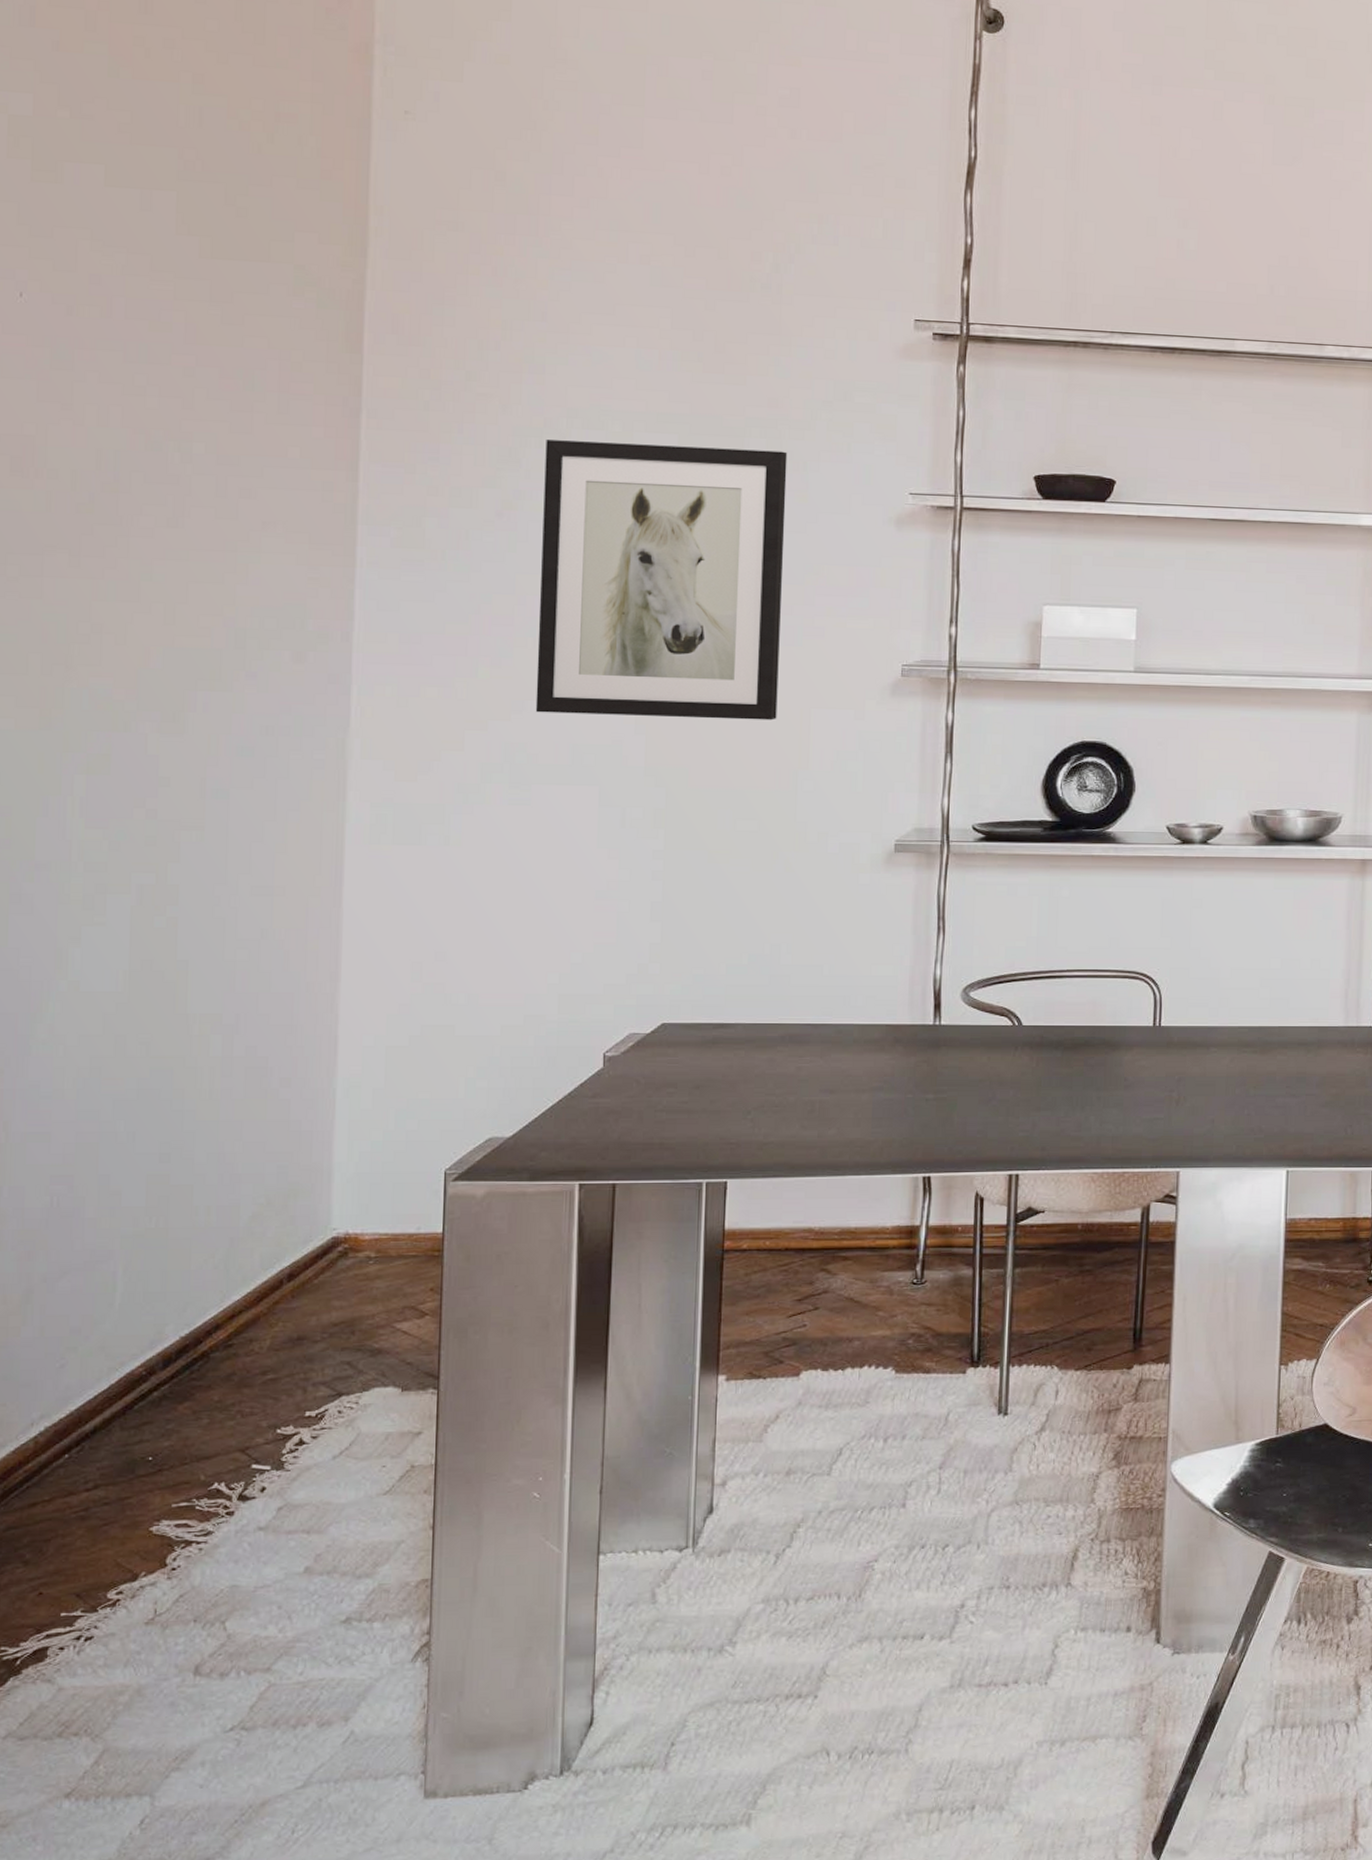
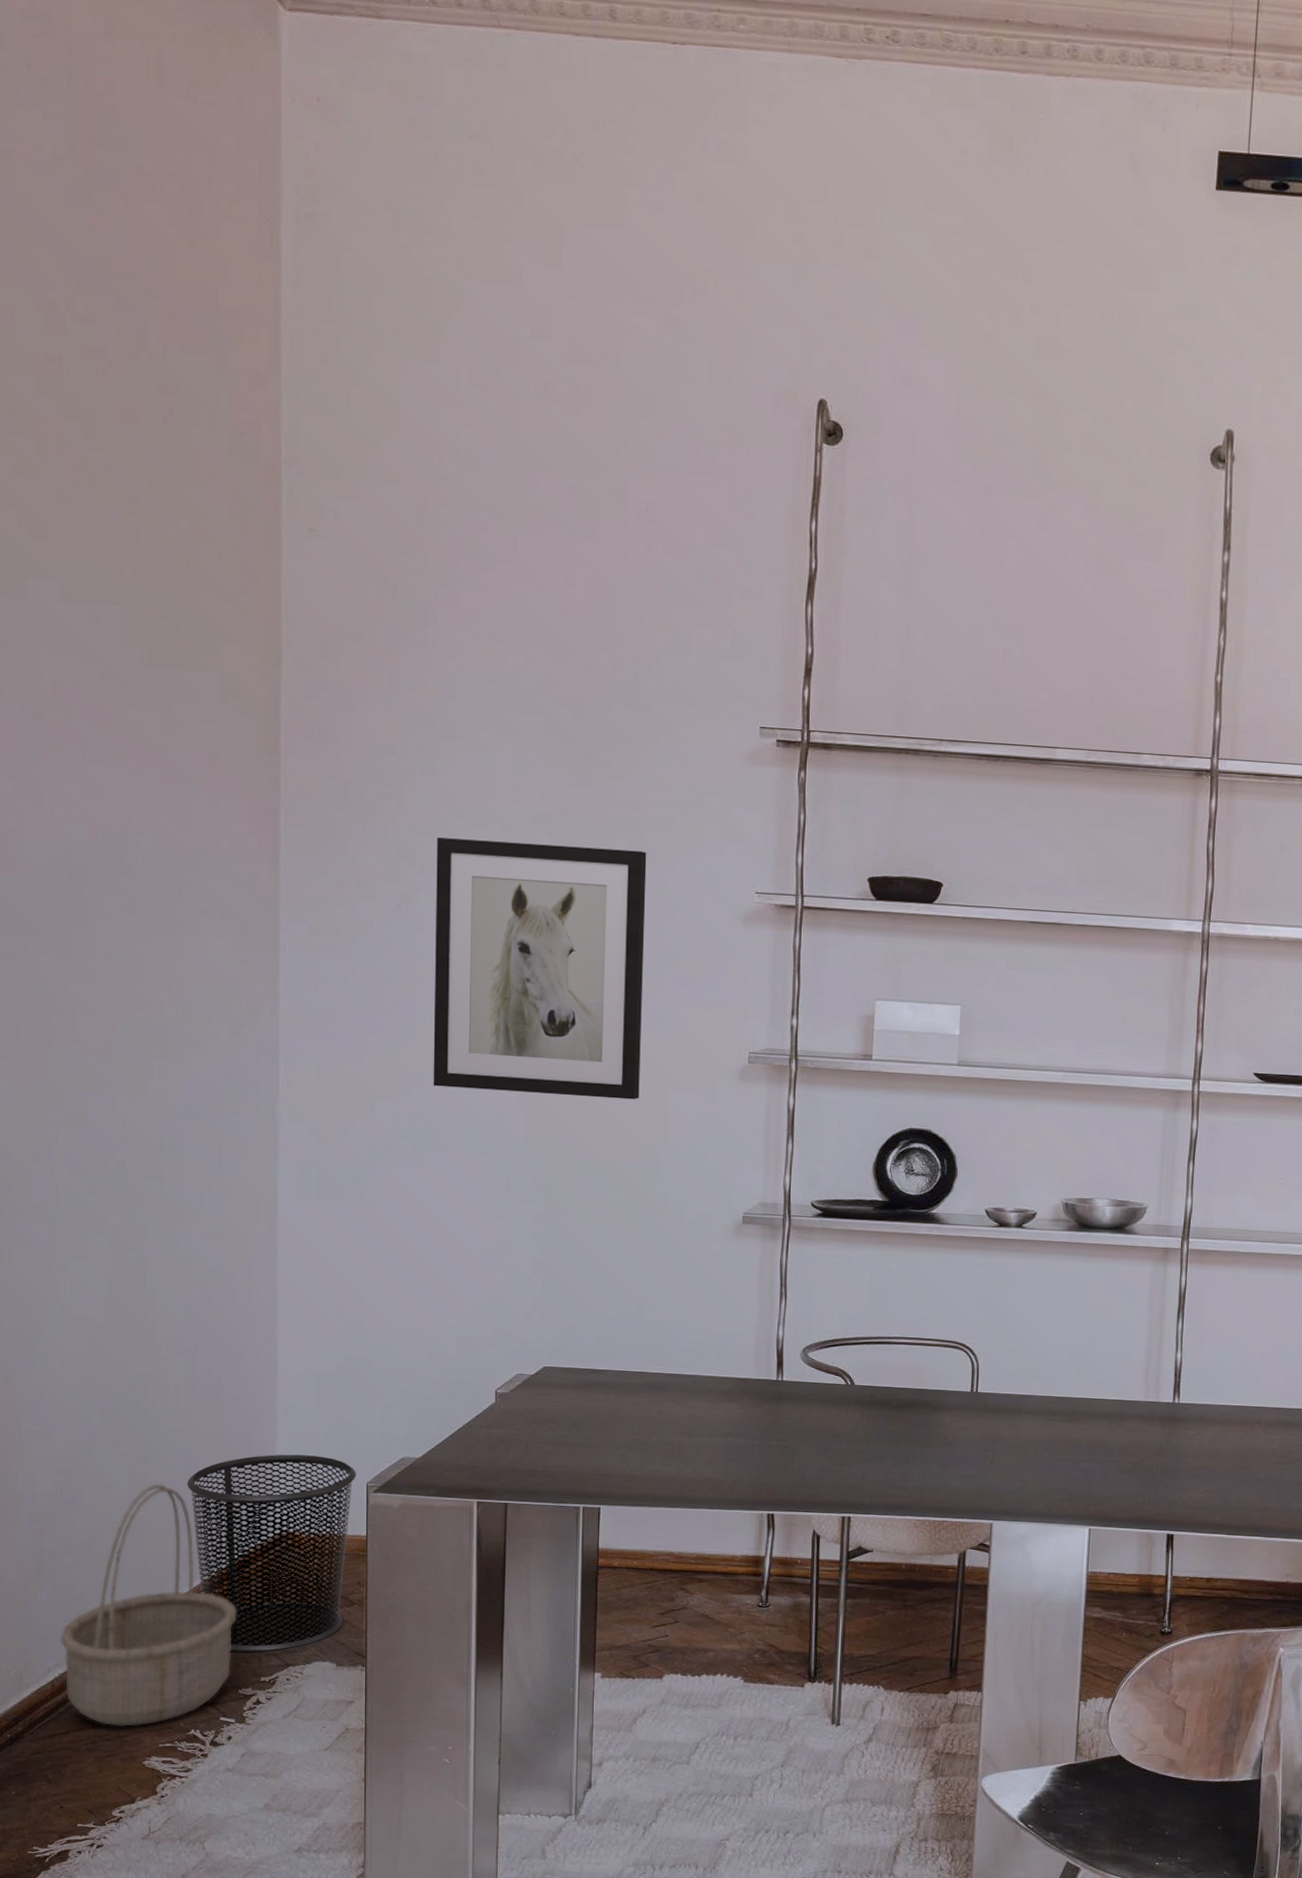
basket: none [48,1187,277,1487] -> present [60,1484,237,1727]
trash can: none [220,1142,432,1384] -> present [187,1454,356,1653]

